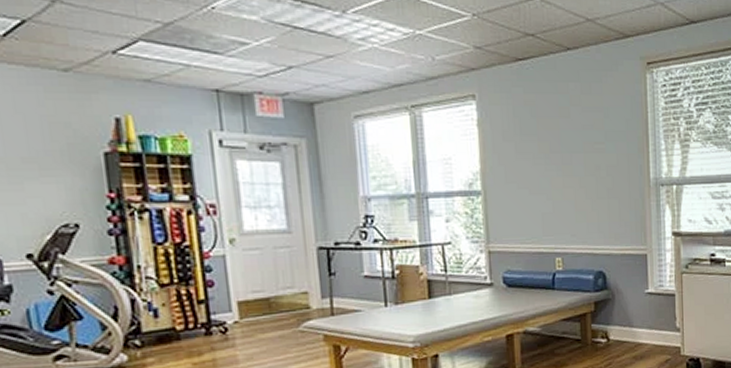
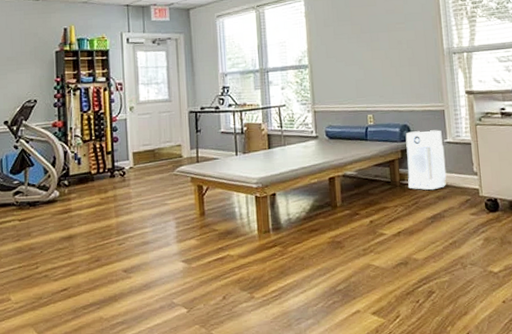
air purifier: none [600,278,646,349] -> present [405,130,447,190]

